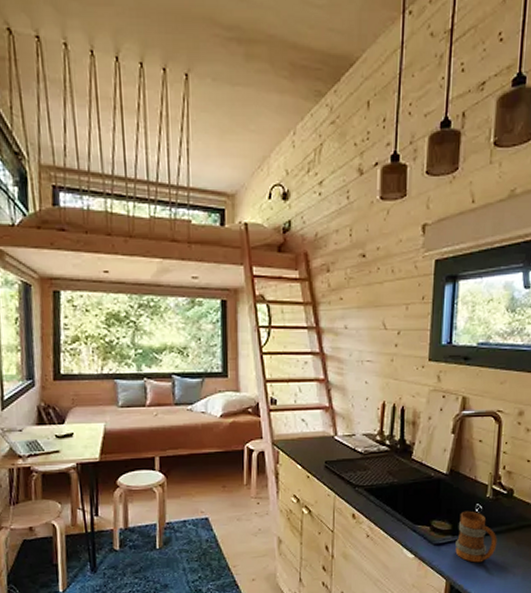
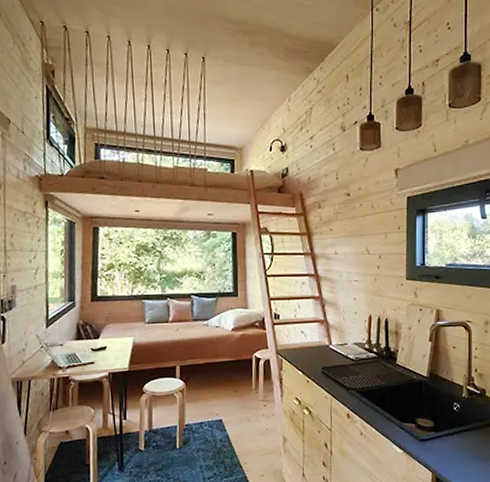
mug: present [455,510,497,563] -> none [438,409,475,457]

